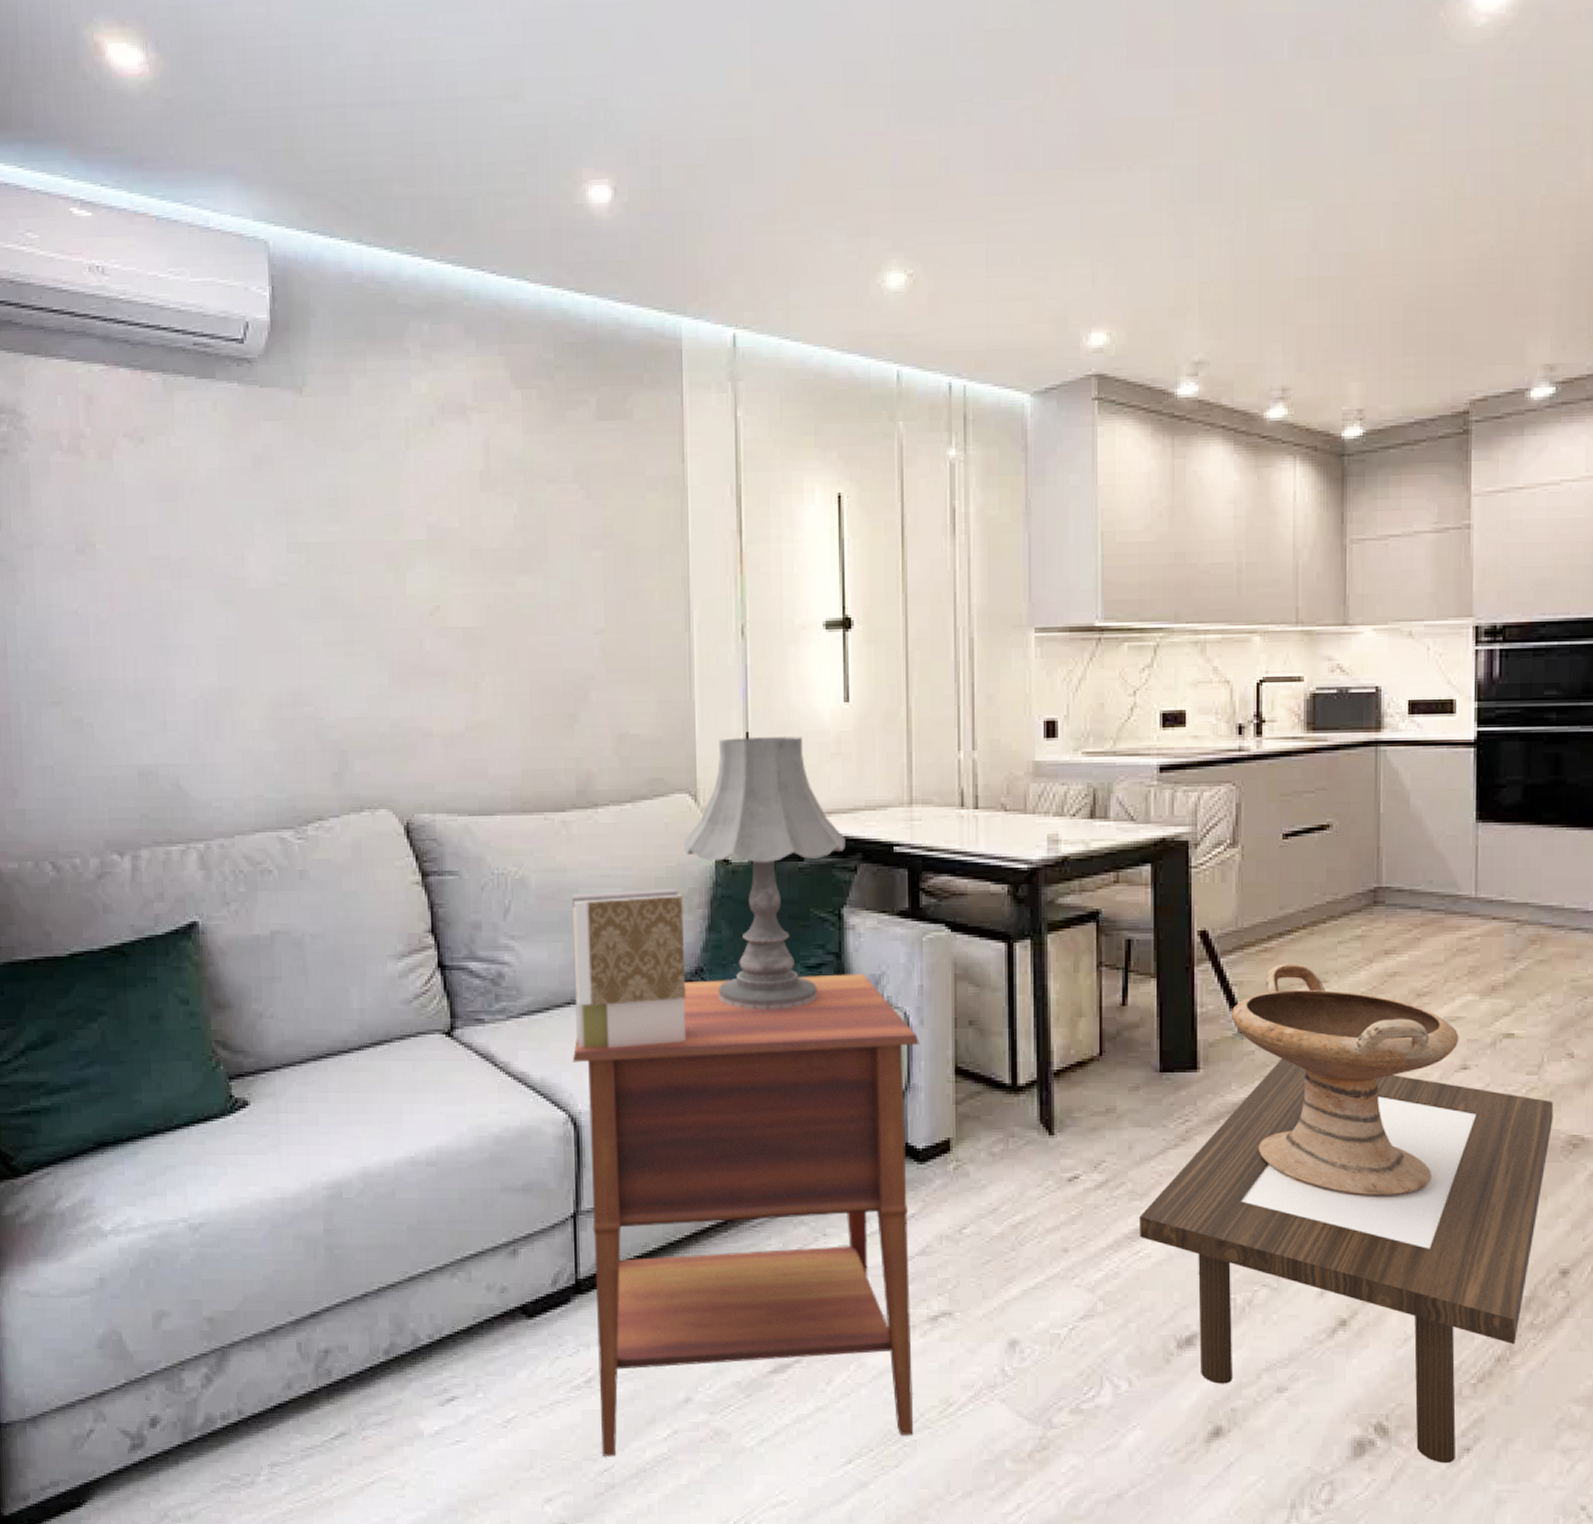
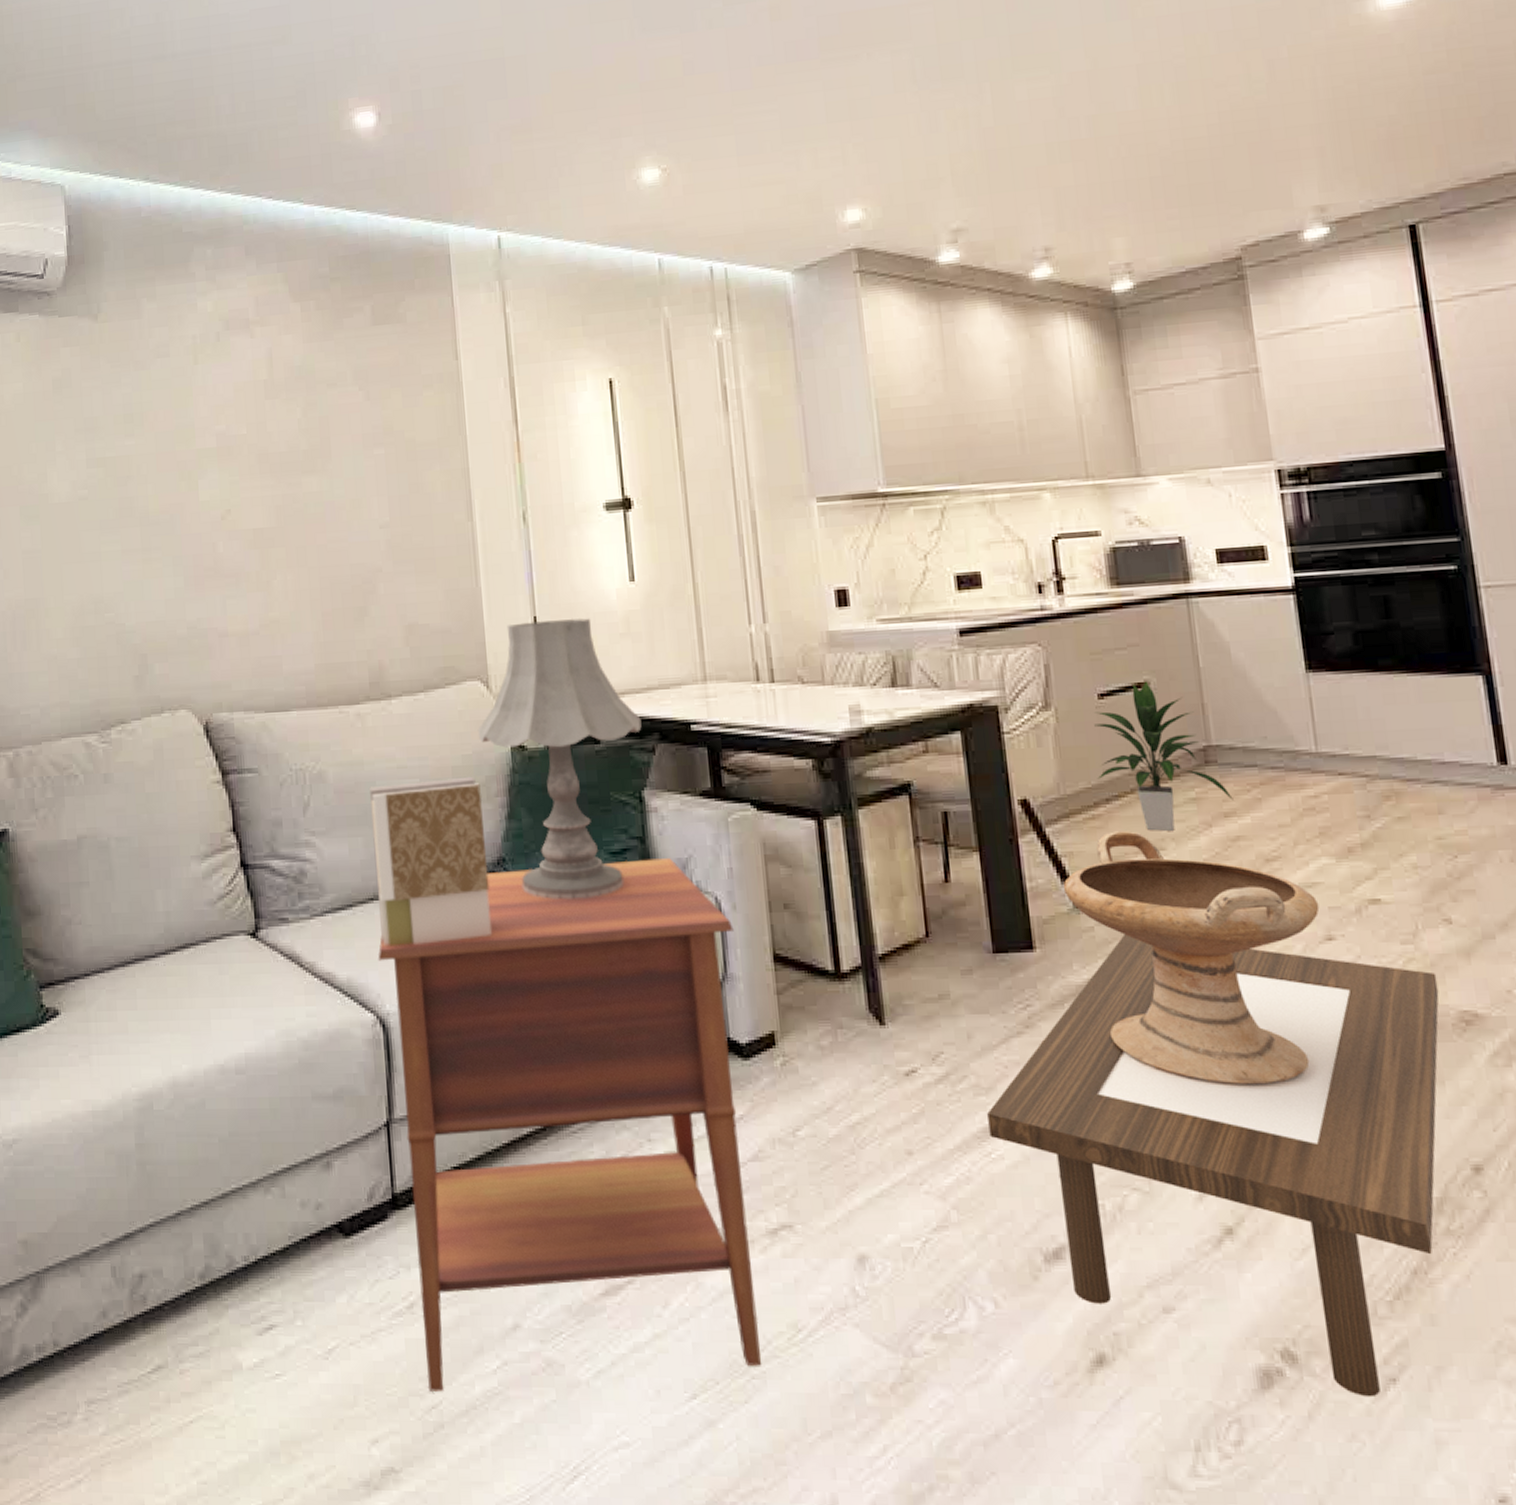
indoor plant: none [1273,823,1395,965] -> present [1094,681,1234,831]

